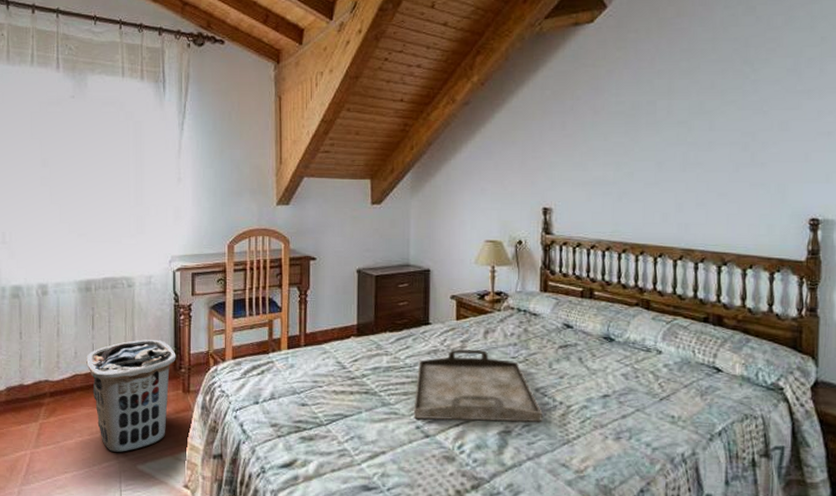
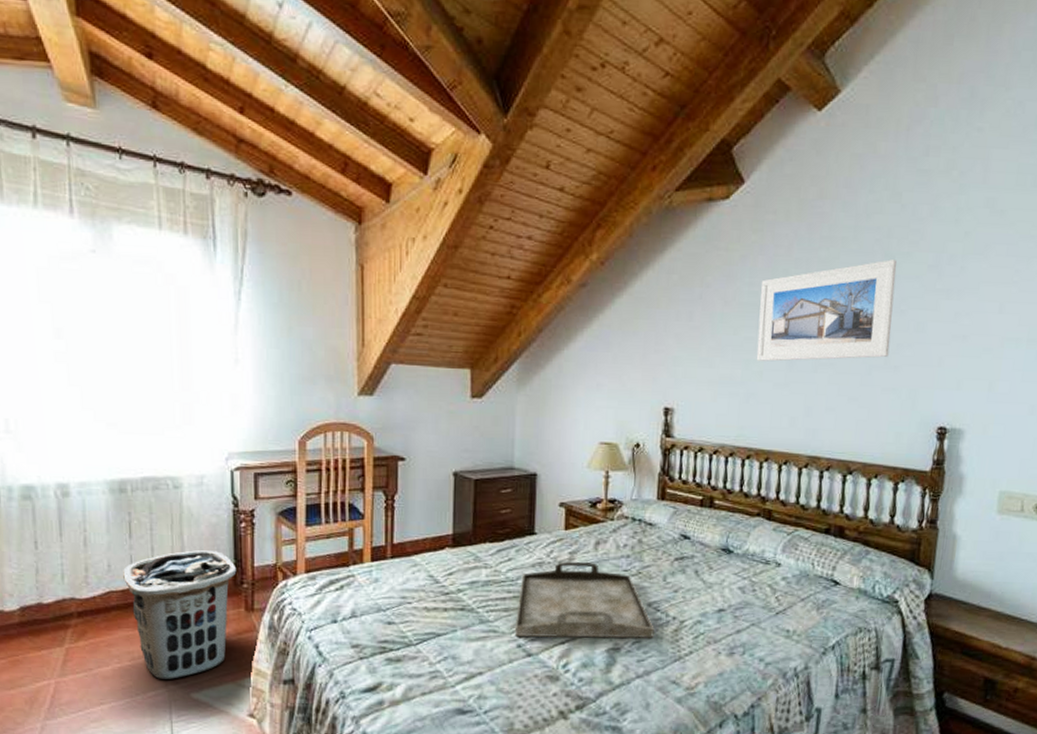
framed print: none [626,66,756,163] -> present [756,259,897,362]

